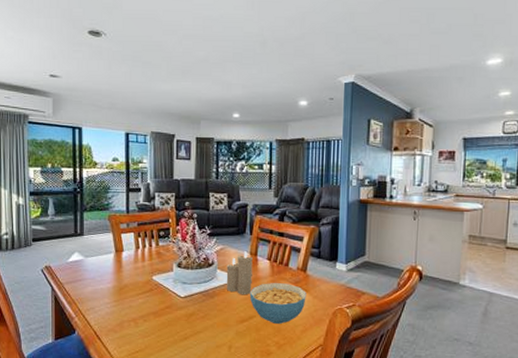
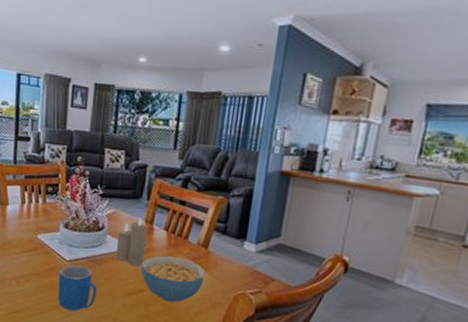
mug: none [175,301,212,344] -> present [57,265,97,312]

